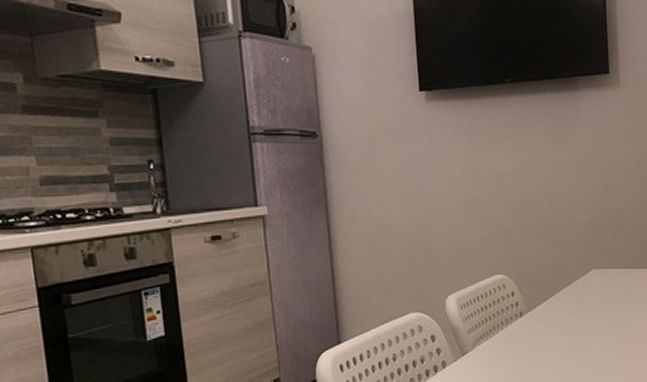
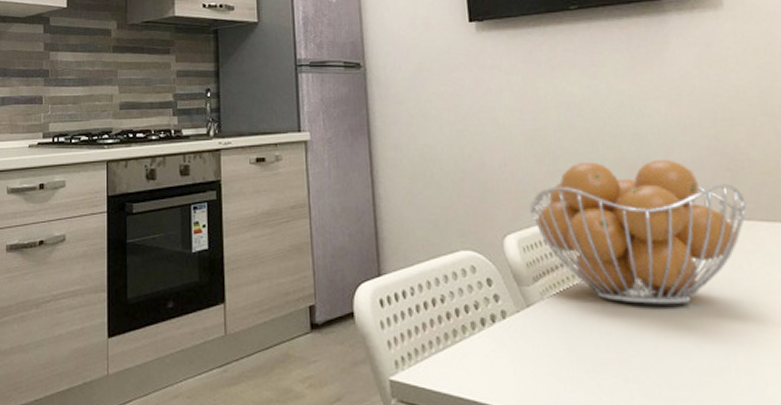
fruit basket: none [467,221,621,343] -> present [529,159,747,305]

